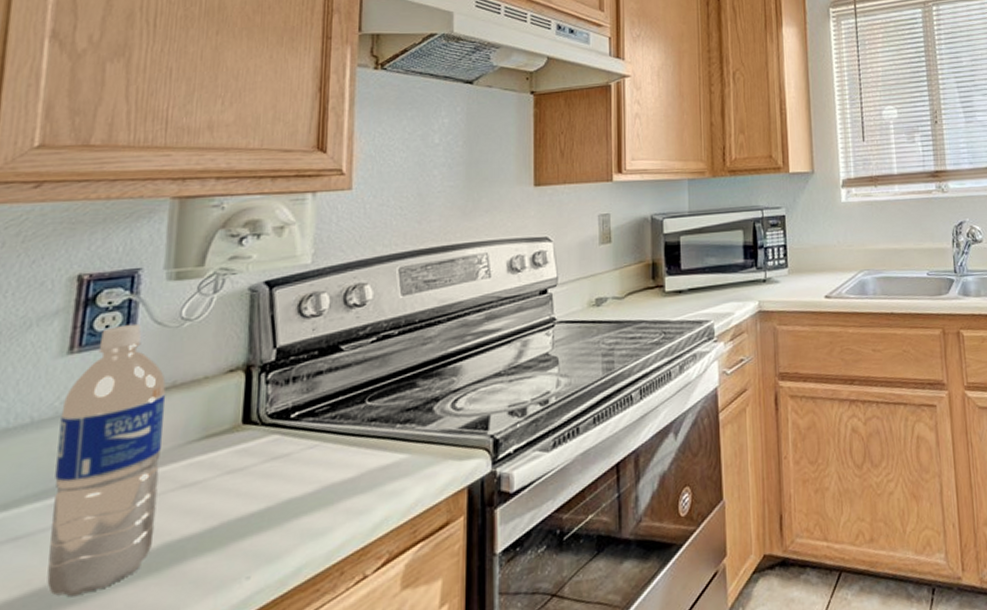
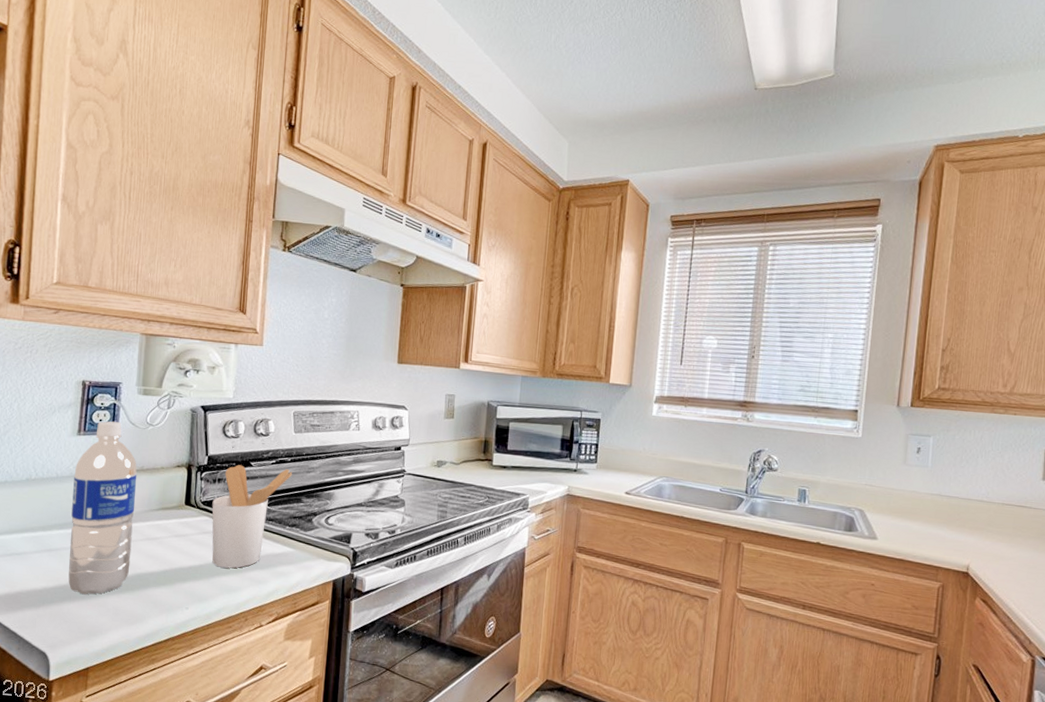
utensil holder: none [284,345,402,505] -> present [212,465,293,569]

